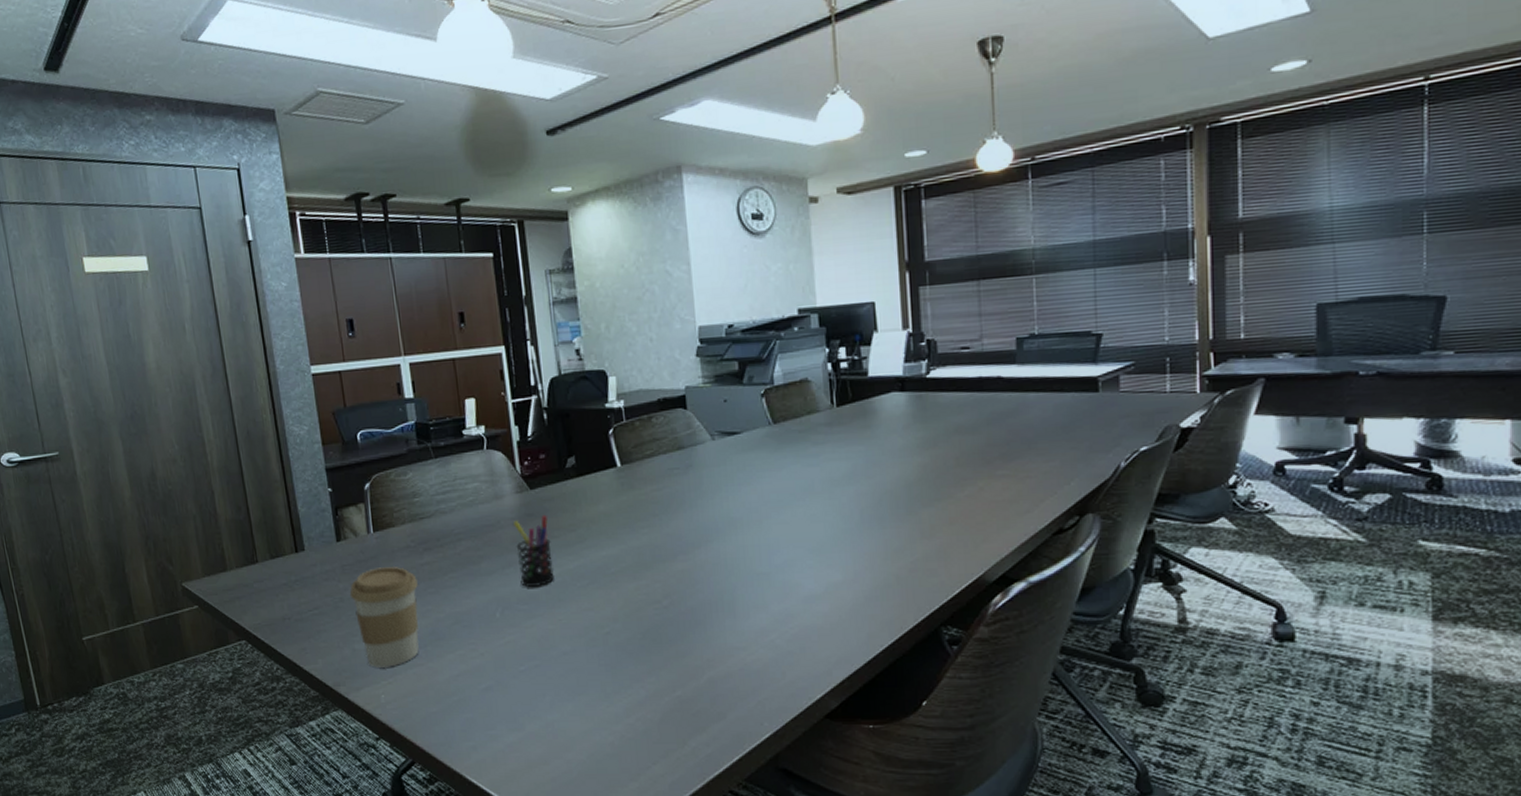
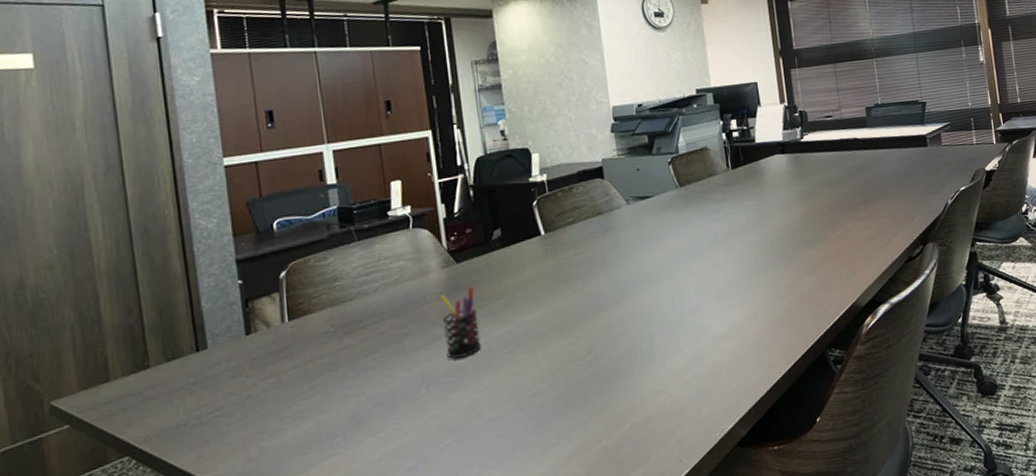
coffee cup: present [349,567,420,668] -> none [258,354,337,465]

